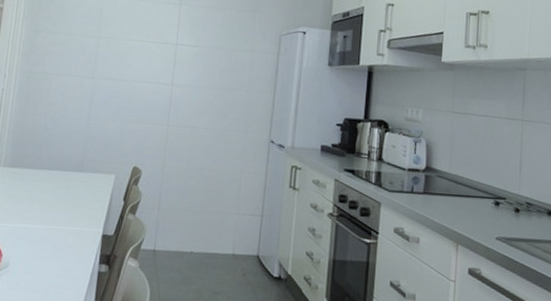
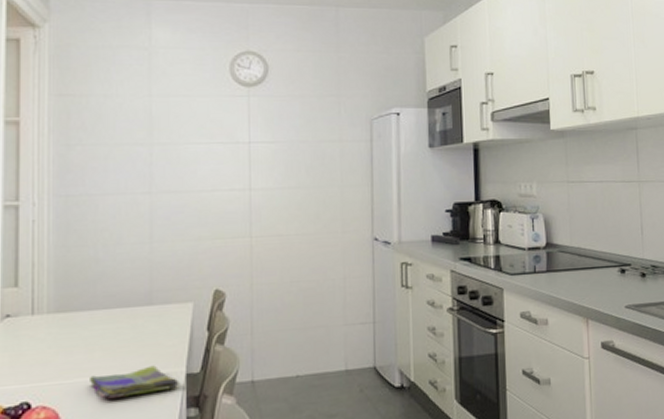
dish towel: none [28,223,96,246] -> present [90,365,179,399]

